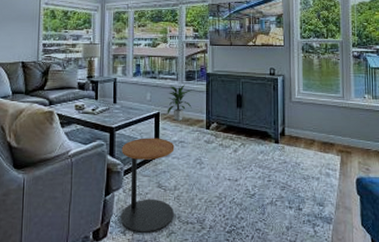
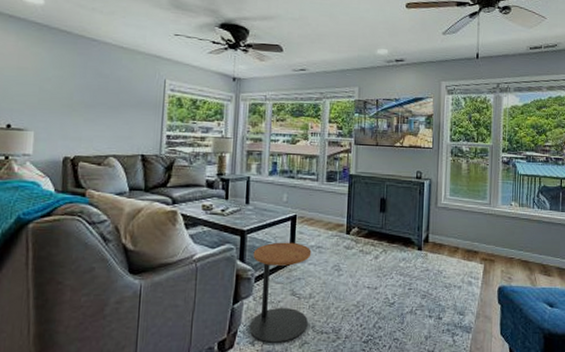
indoor plant: present [167,85,192,121] -> none [304,186,333,225]

